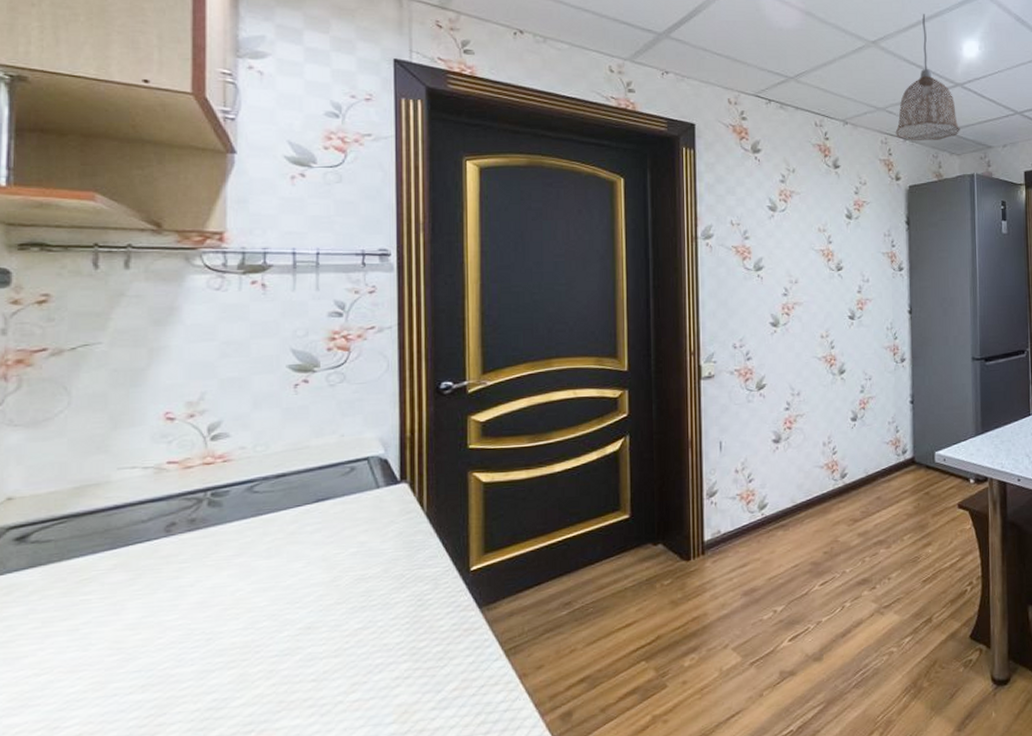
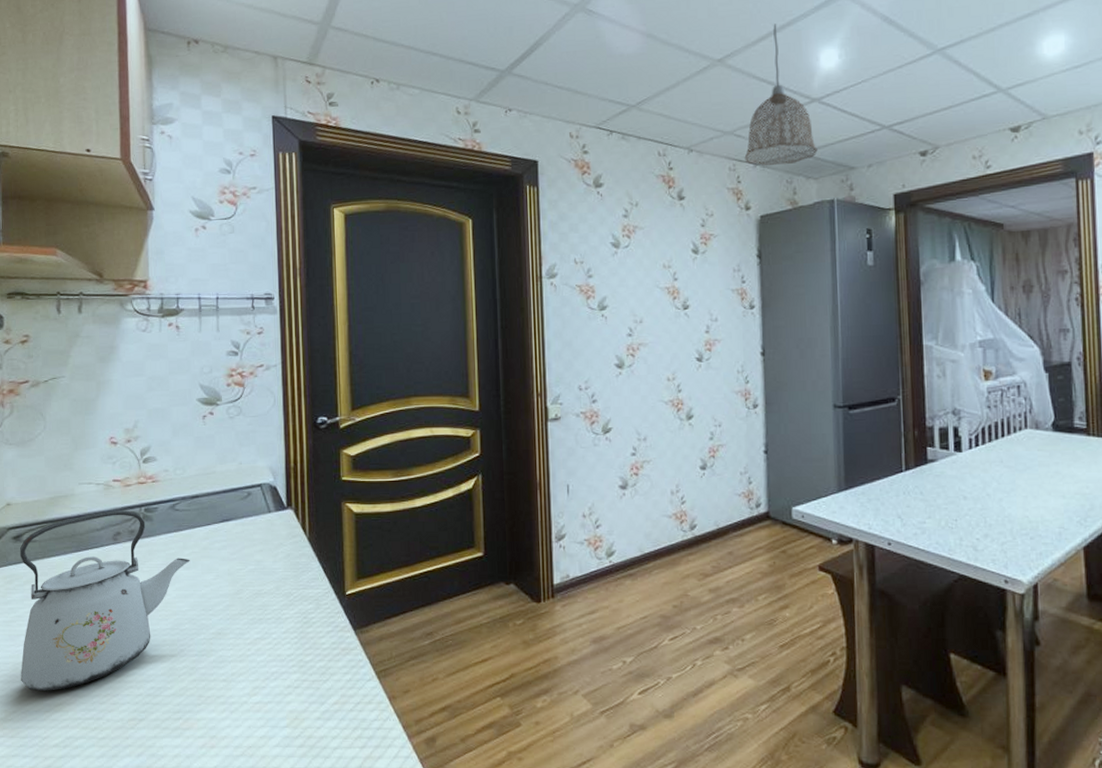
kettle: none [18,496,272,724] -> present [19,510,190,691]

